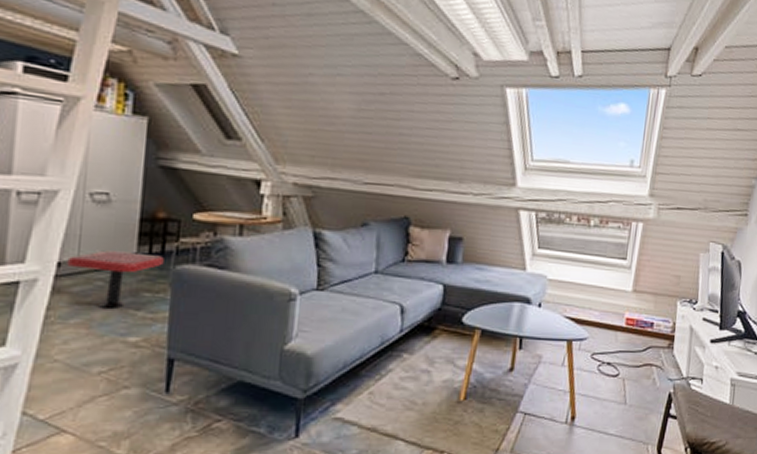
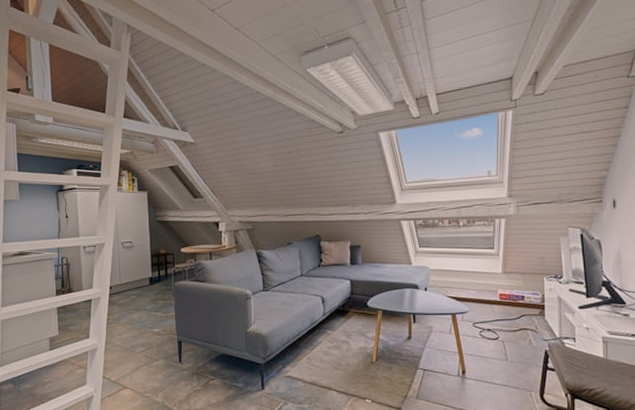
pedestal table: present [66,250,164,309] -> none [114,276,168,312]

